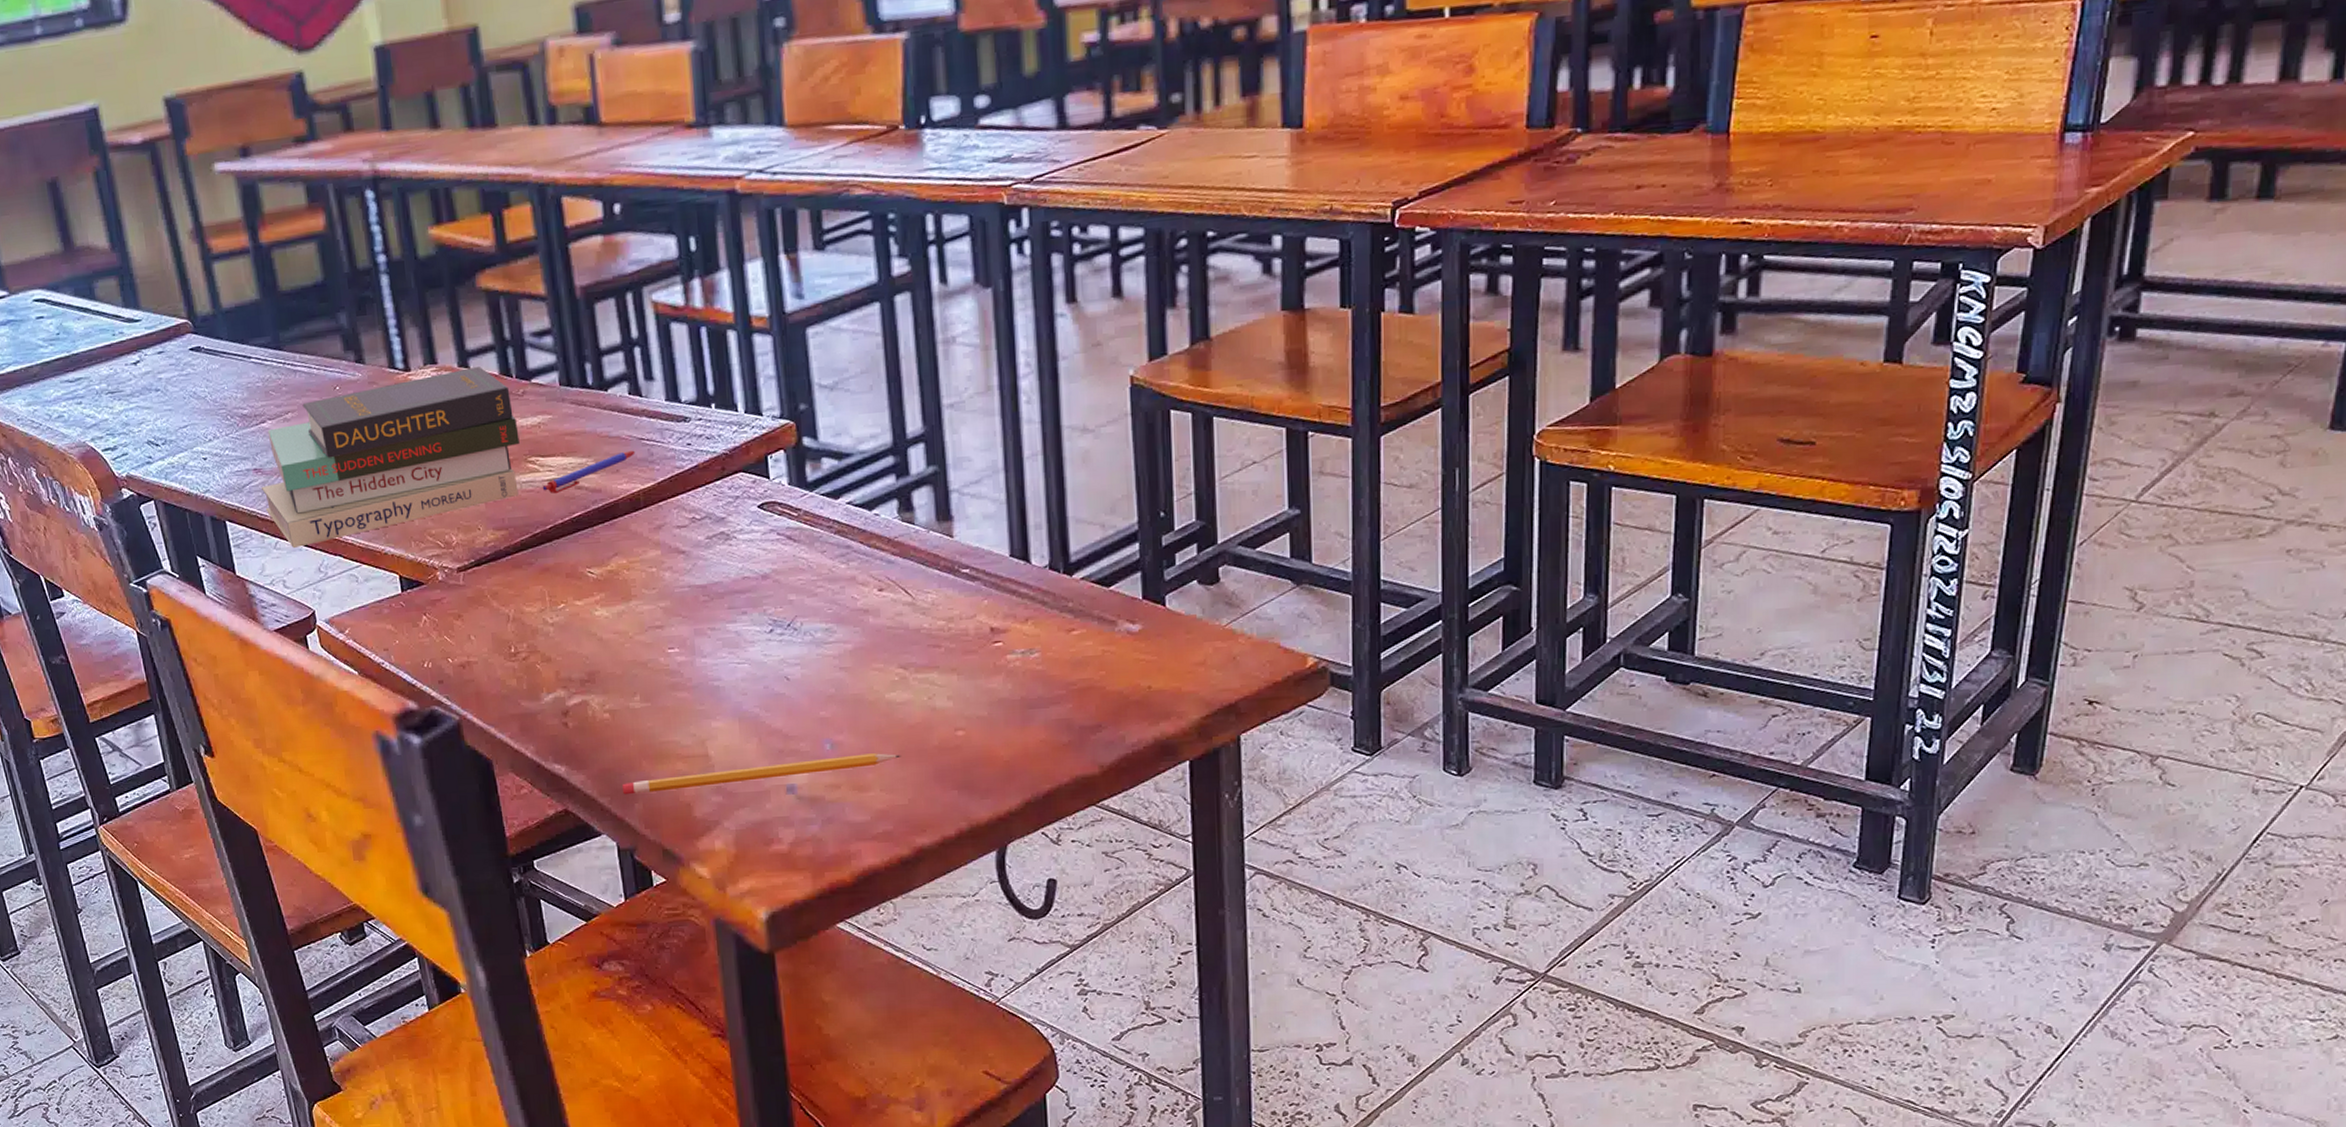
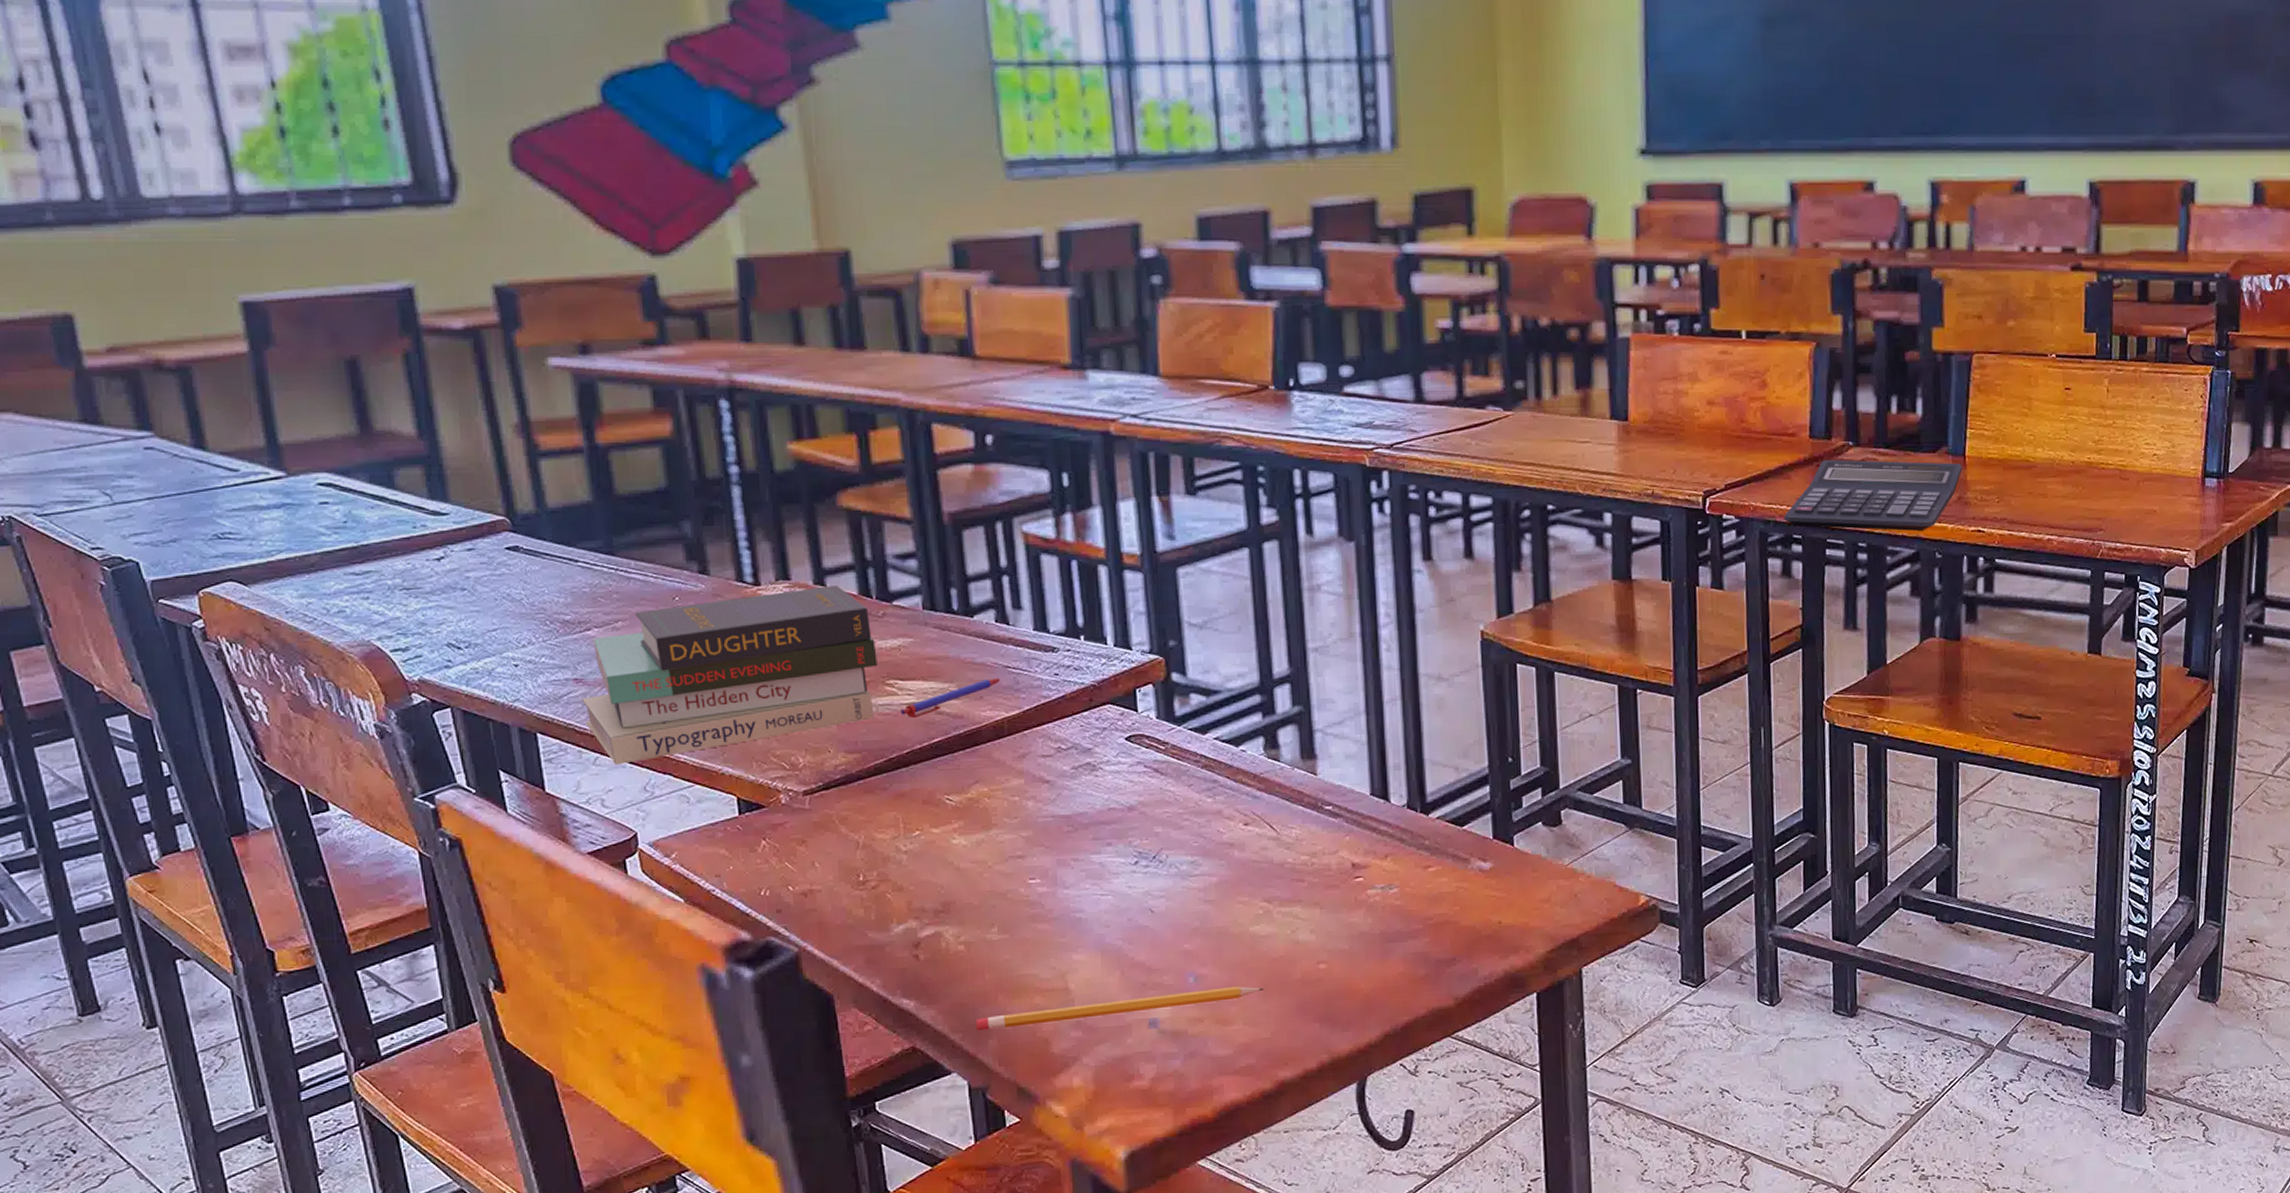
calculator: none [1491,142,1725,235] -> present [1784,460,1962,531]

